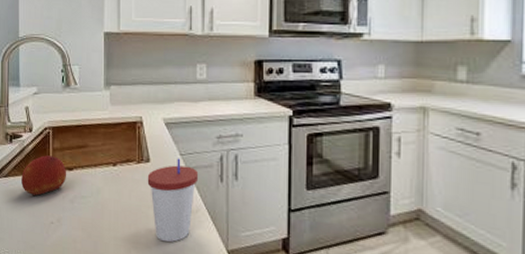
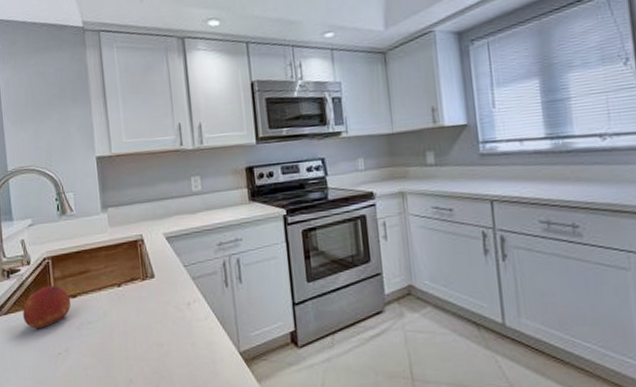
cup: present [147,158,198,243] -> none [153,270,203,354]

